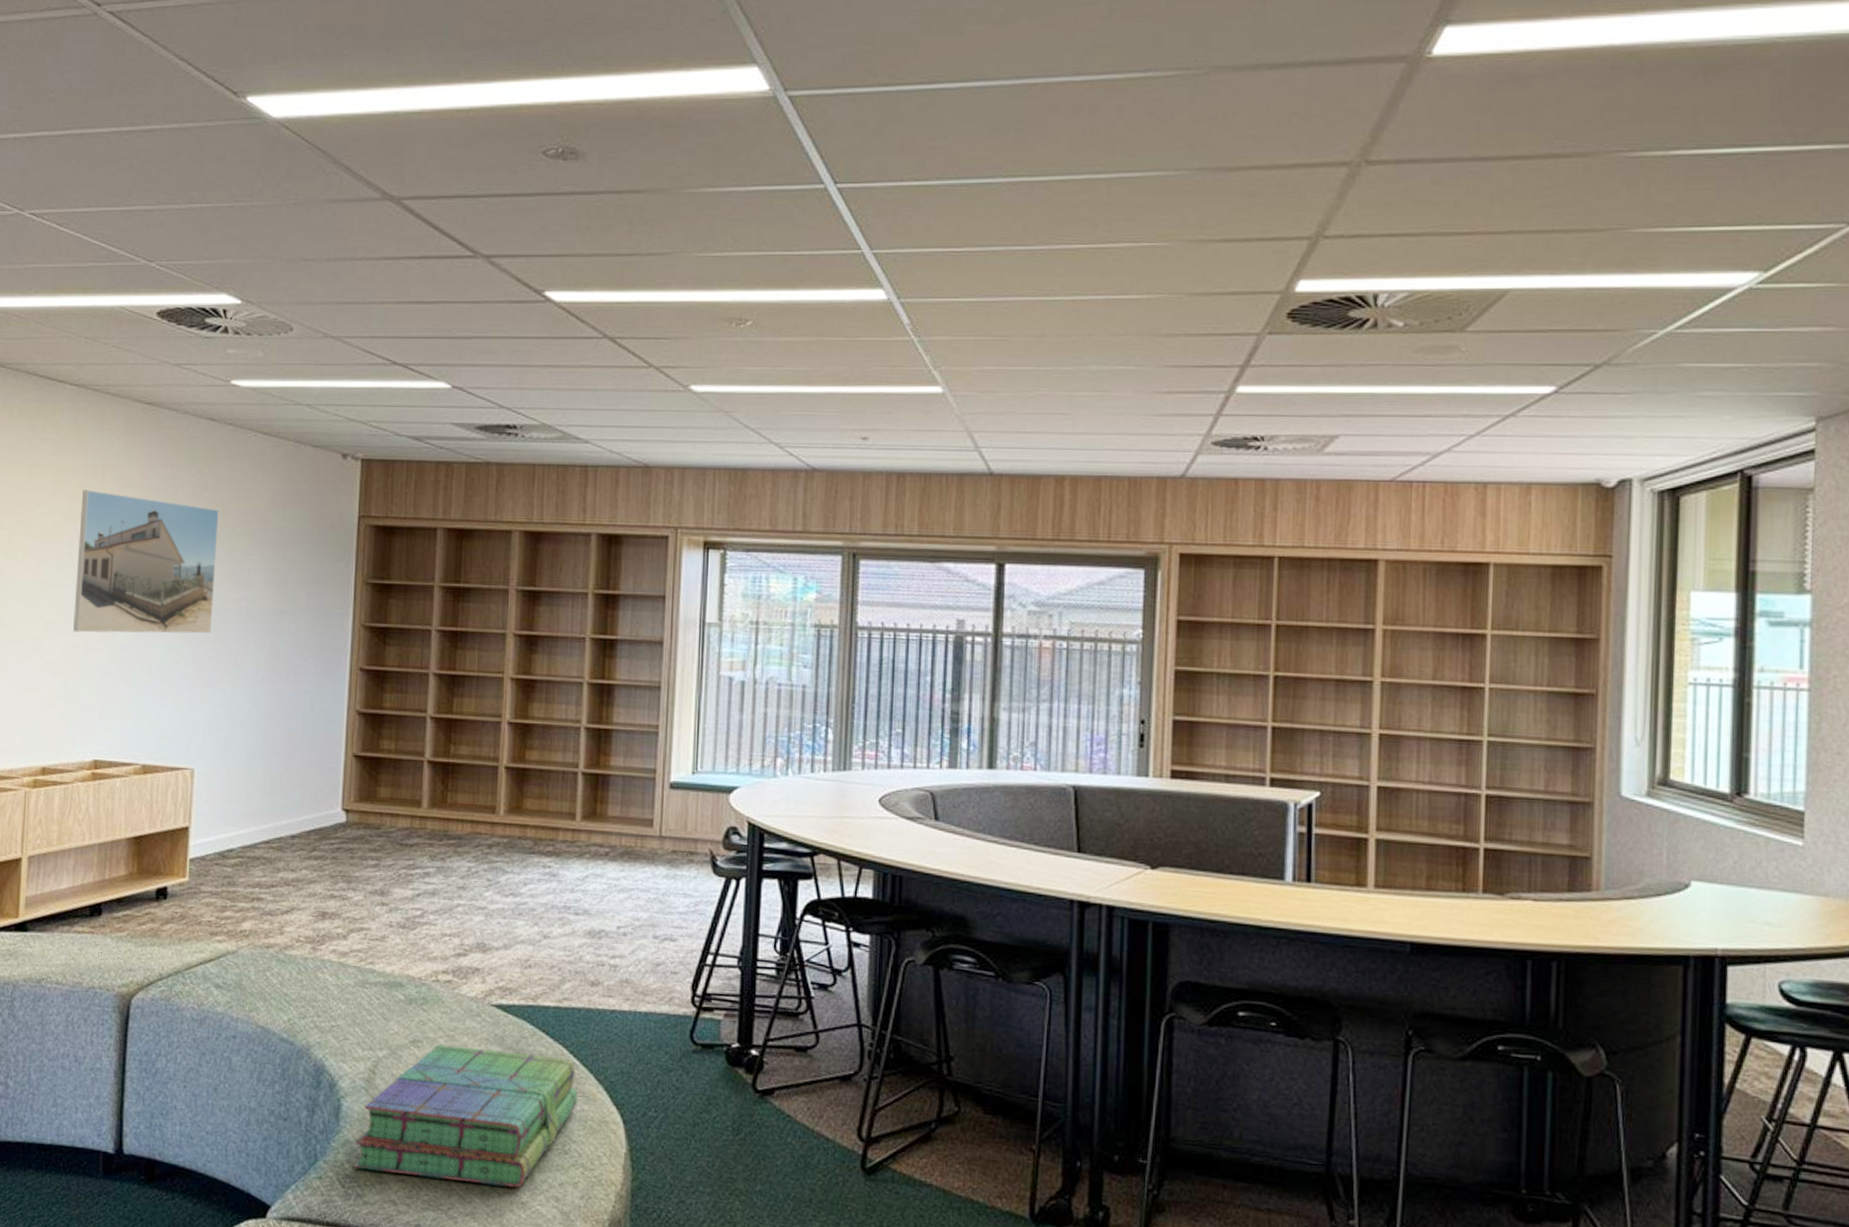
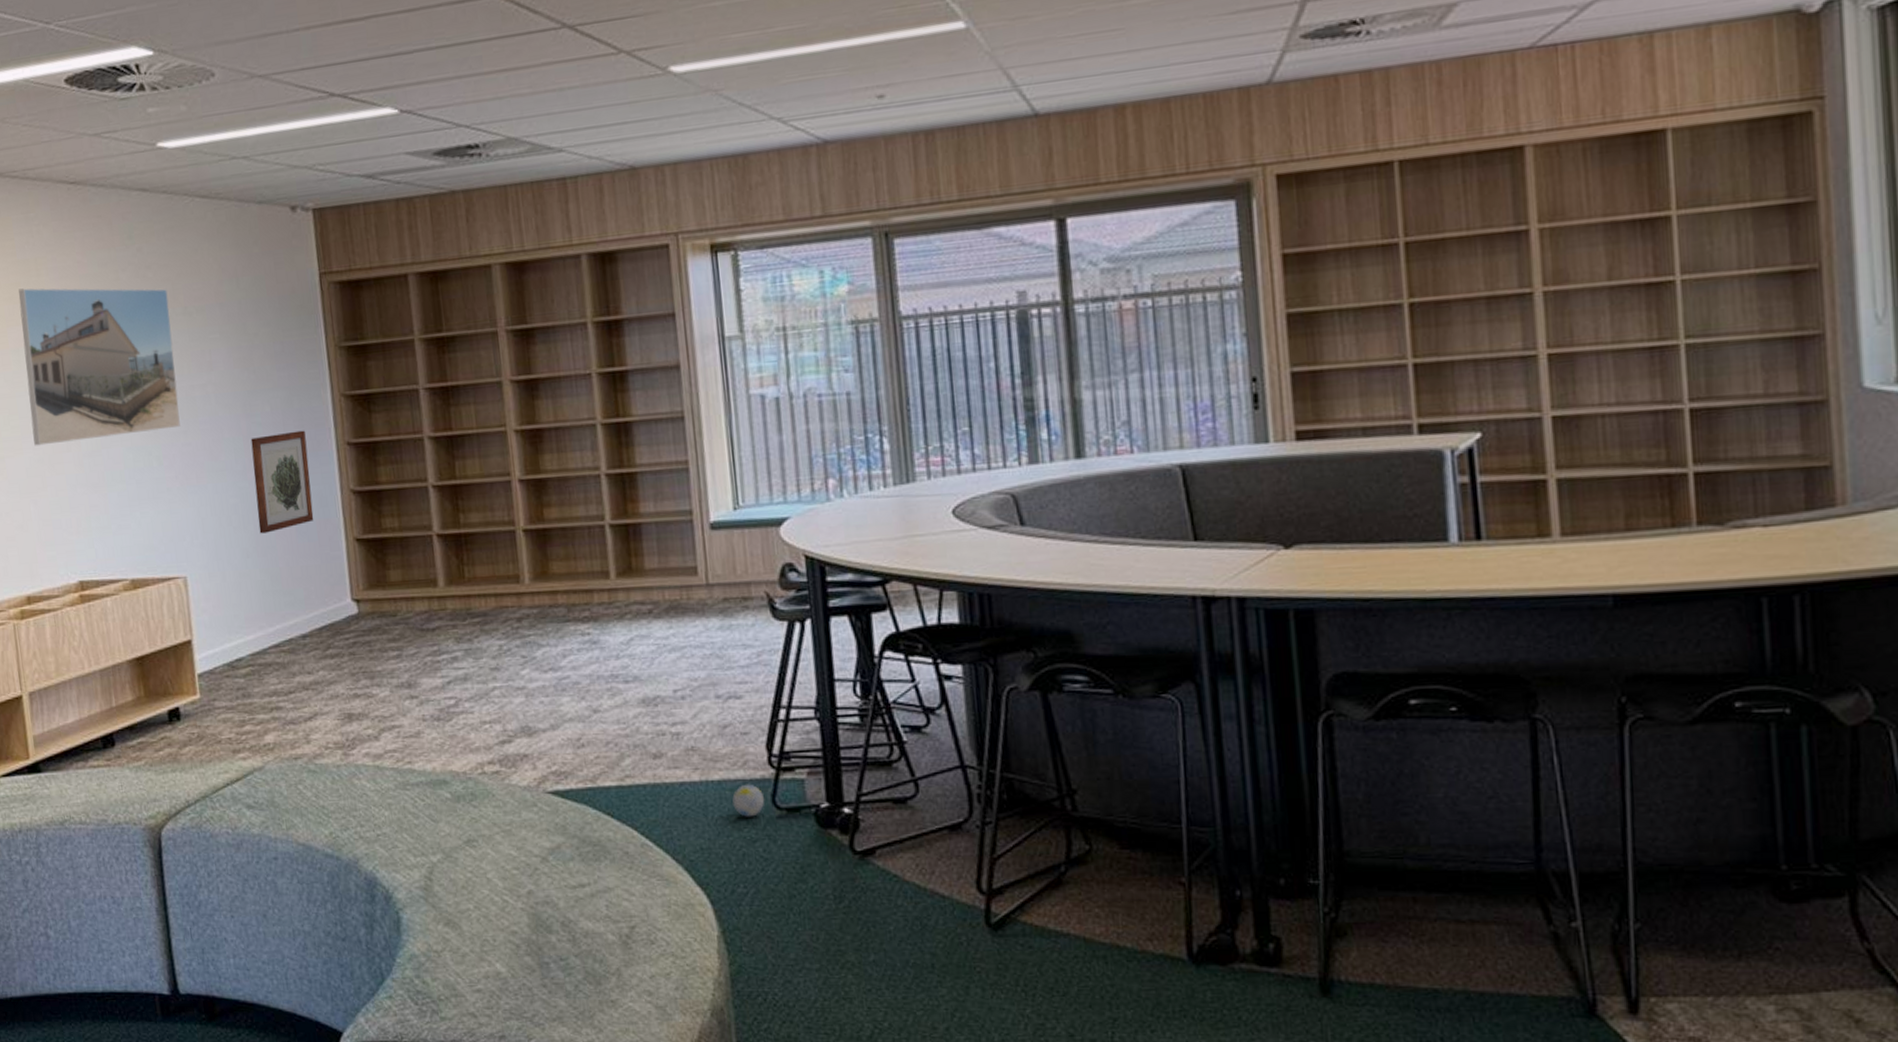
wall art: none [268,651,323,740] -> present [250,430,314,534]
stack of books: present [354,1043,578,1188] -> none [422,840,658,986]
decorative ball: none [655,1018,684,1049] -> present [732,784,765,817]

